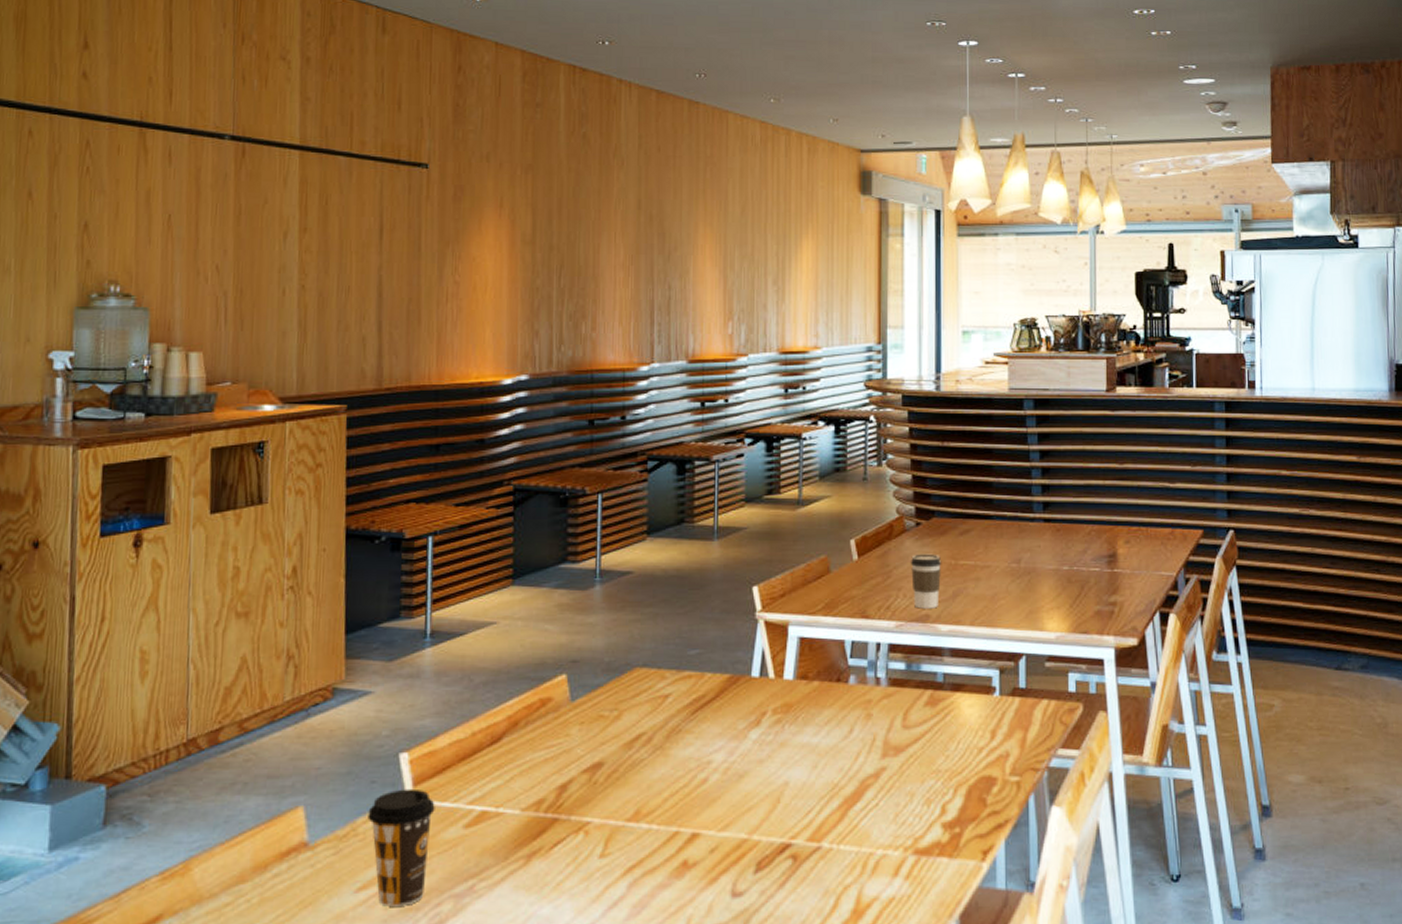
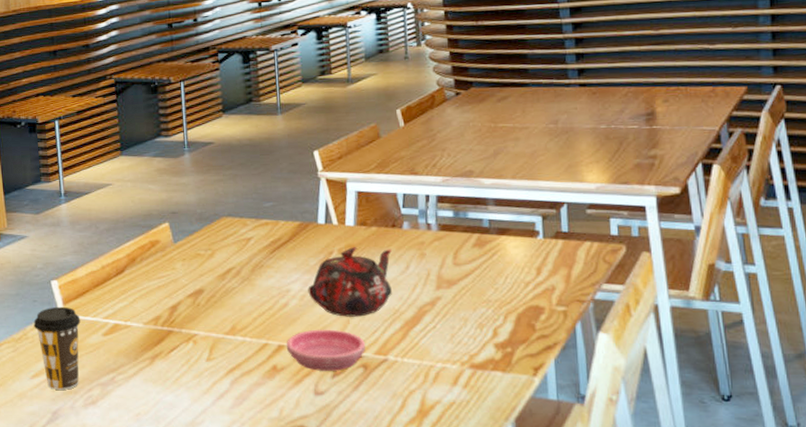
saucer: none [701,810,796,865] -> present [286,329,365,371]
teapot: none [733,706,834,795] -> present [308,247,392,317]
coffee cup: present [910,553,942,609] -> none [452,118,482,166]

